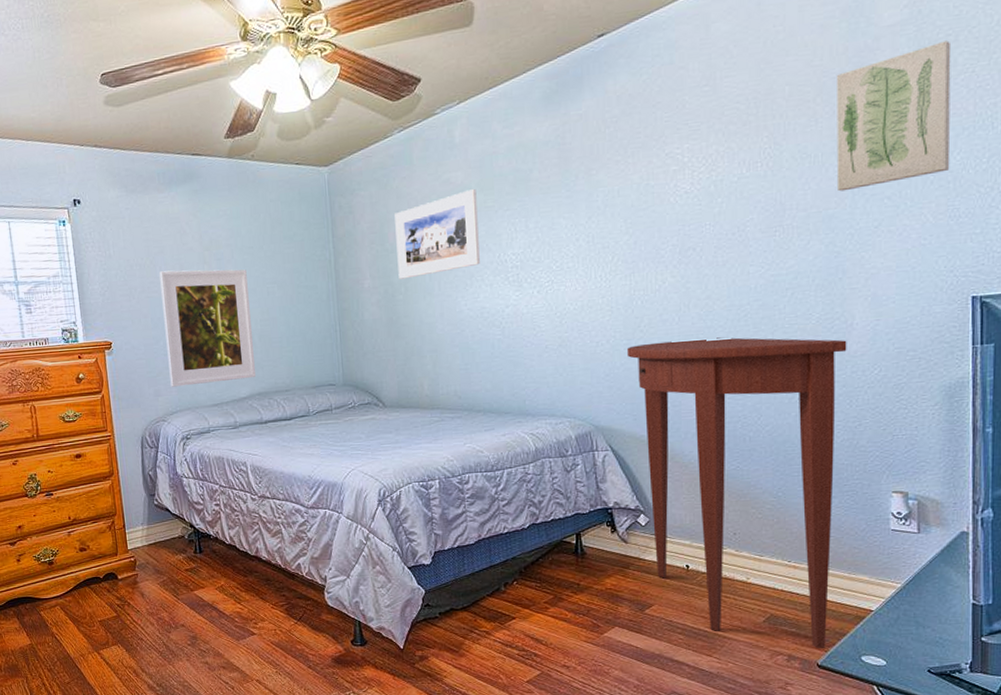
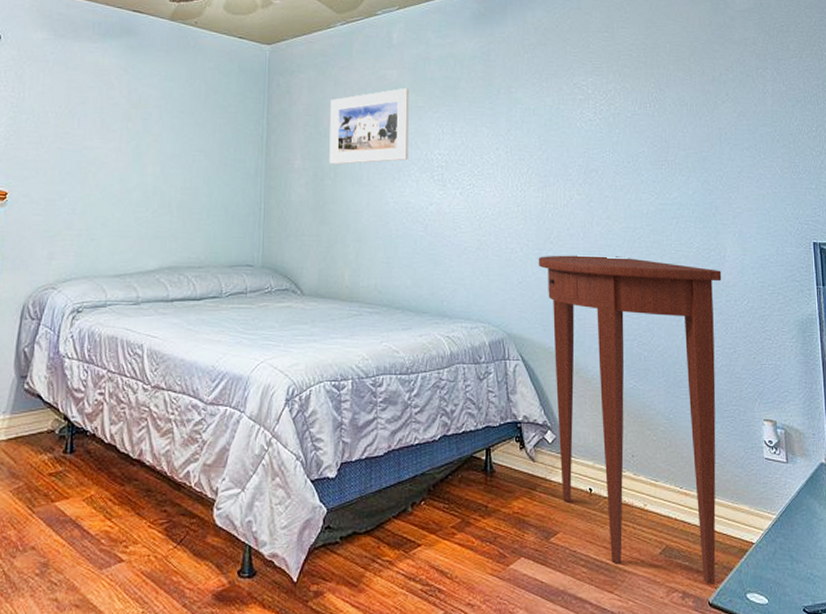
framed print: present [159,269,256,387] -> none [69,123,174,251]
wall art: present [836,40,952,192] -> none [705,30,790,138]

